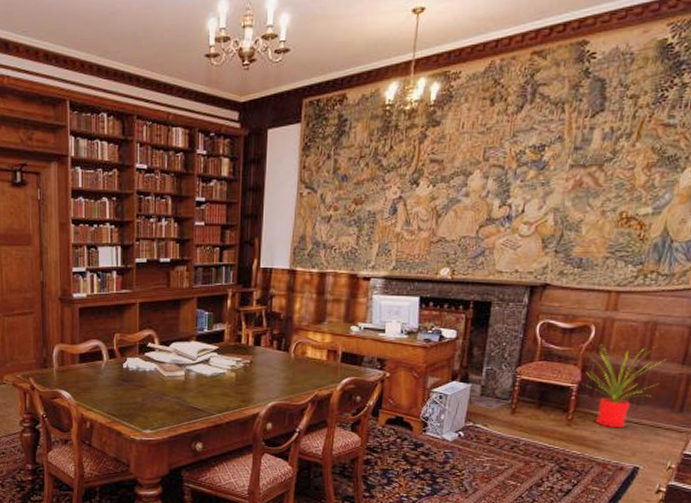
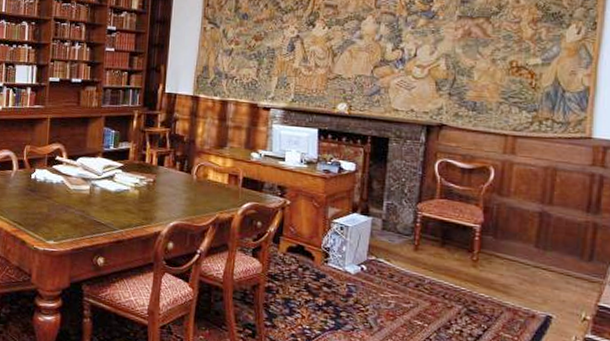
house plant: present [585,344,666,429] -> none [488,186,569,274]

